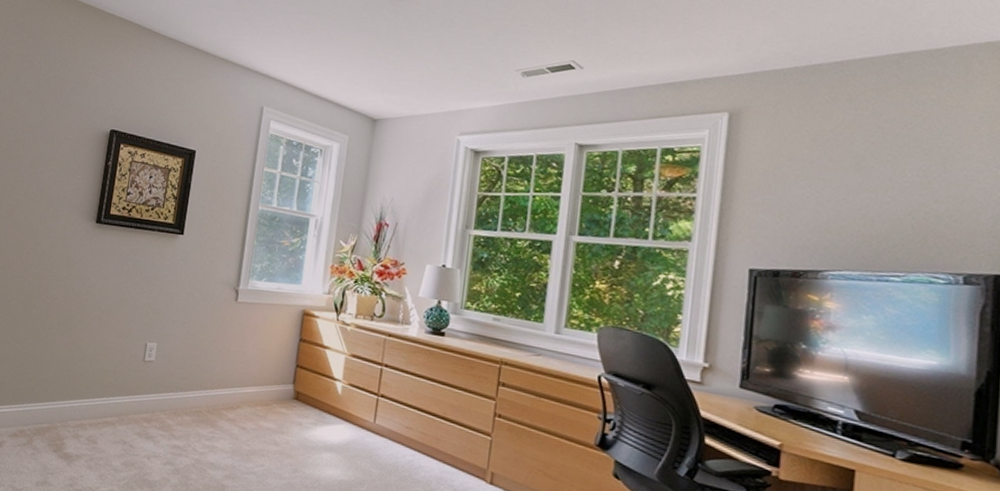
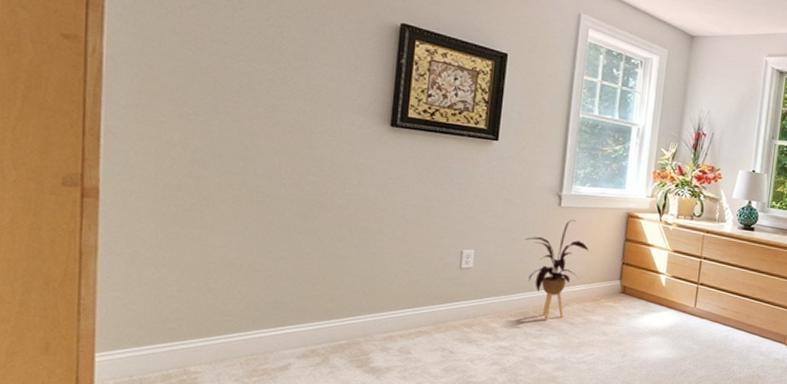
house plant: none [202,316,263,422] -> present [524,220,589,320]

